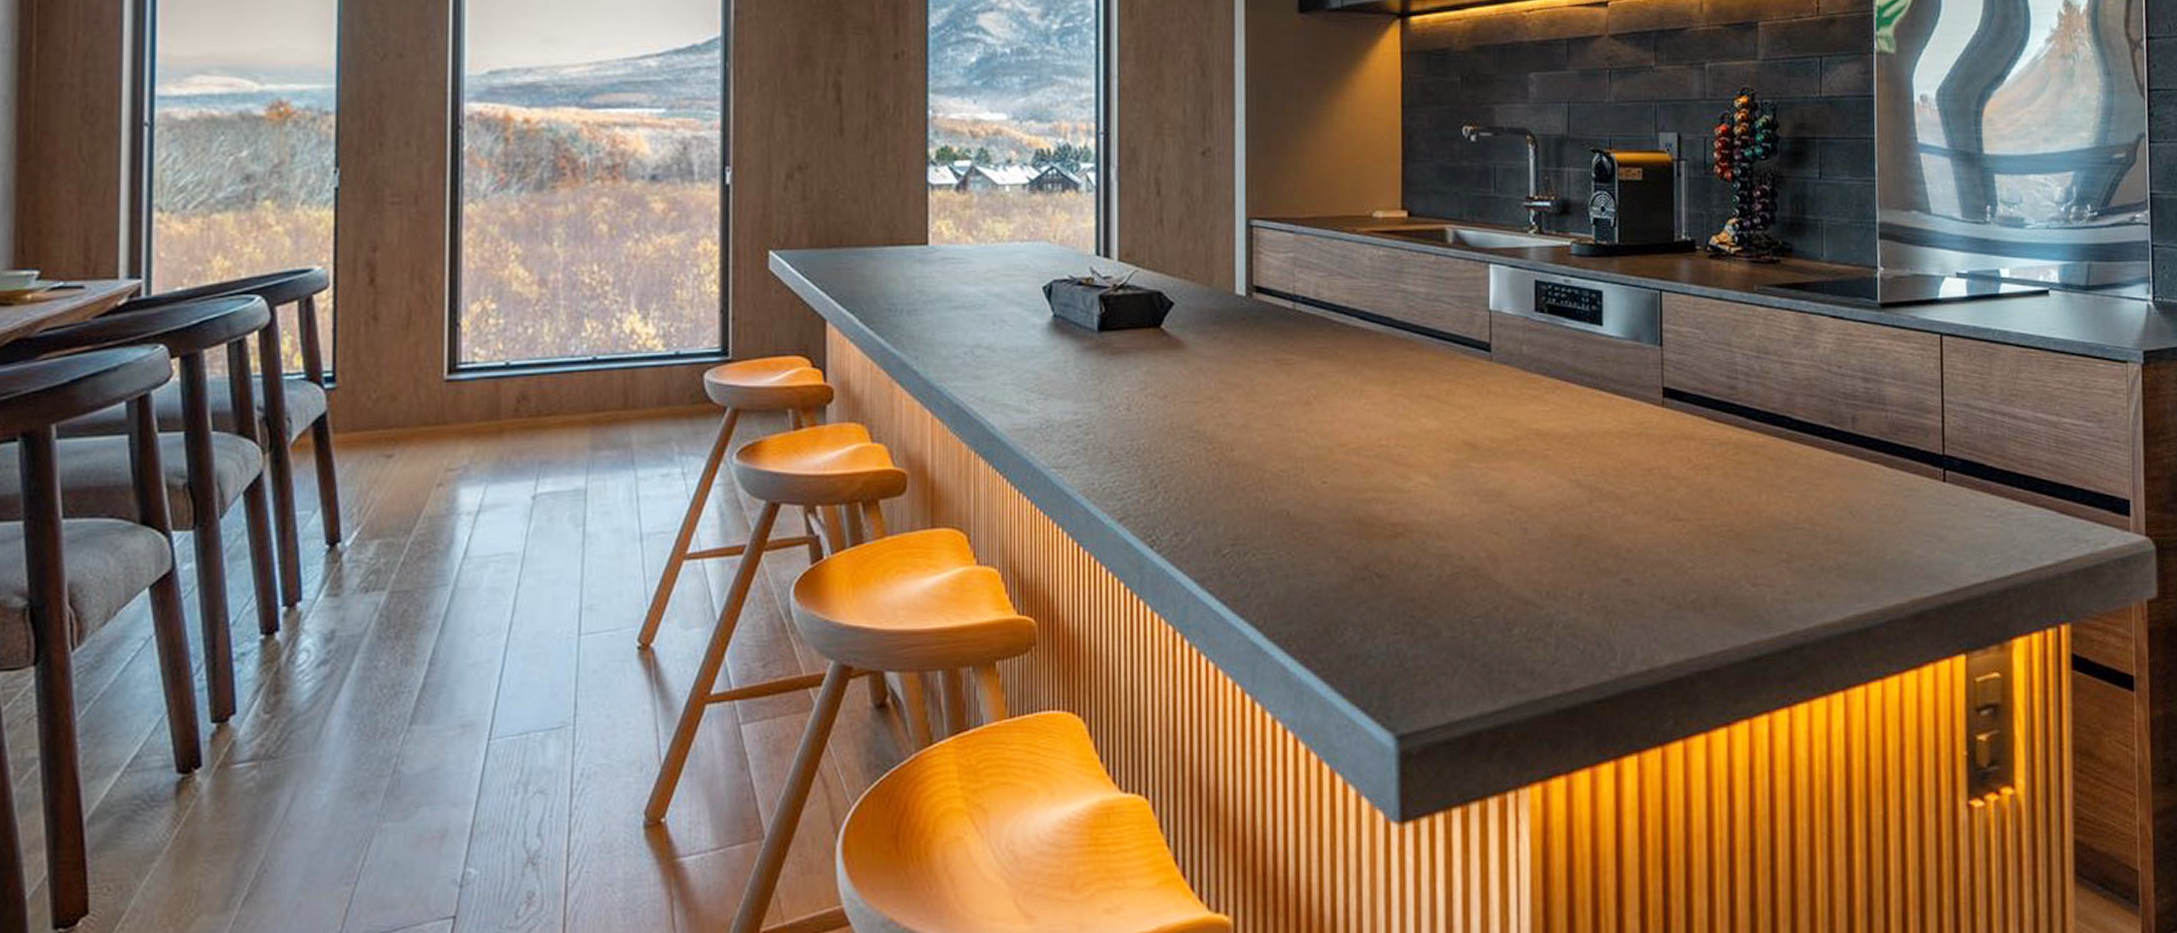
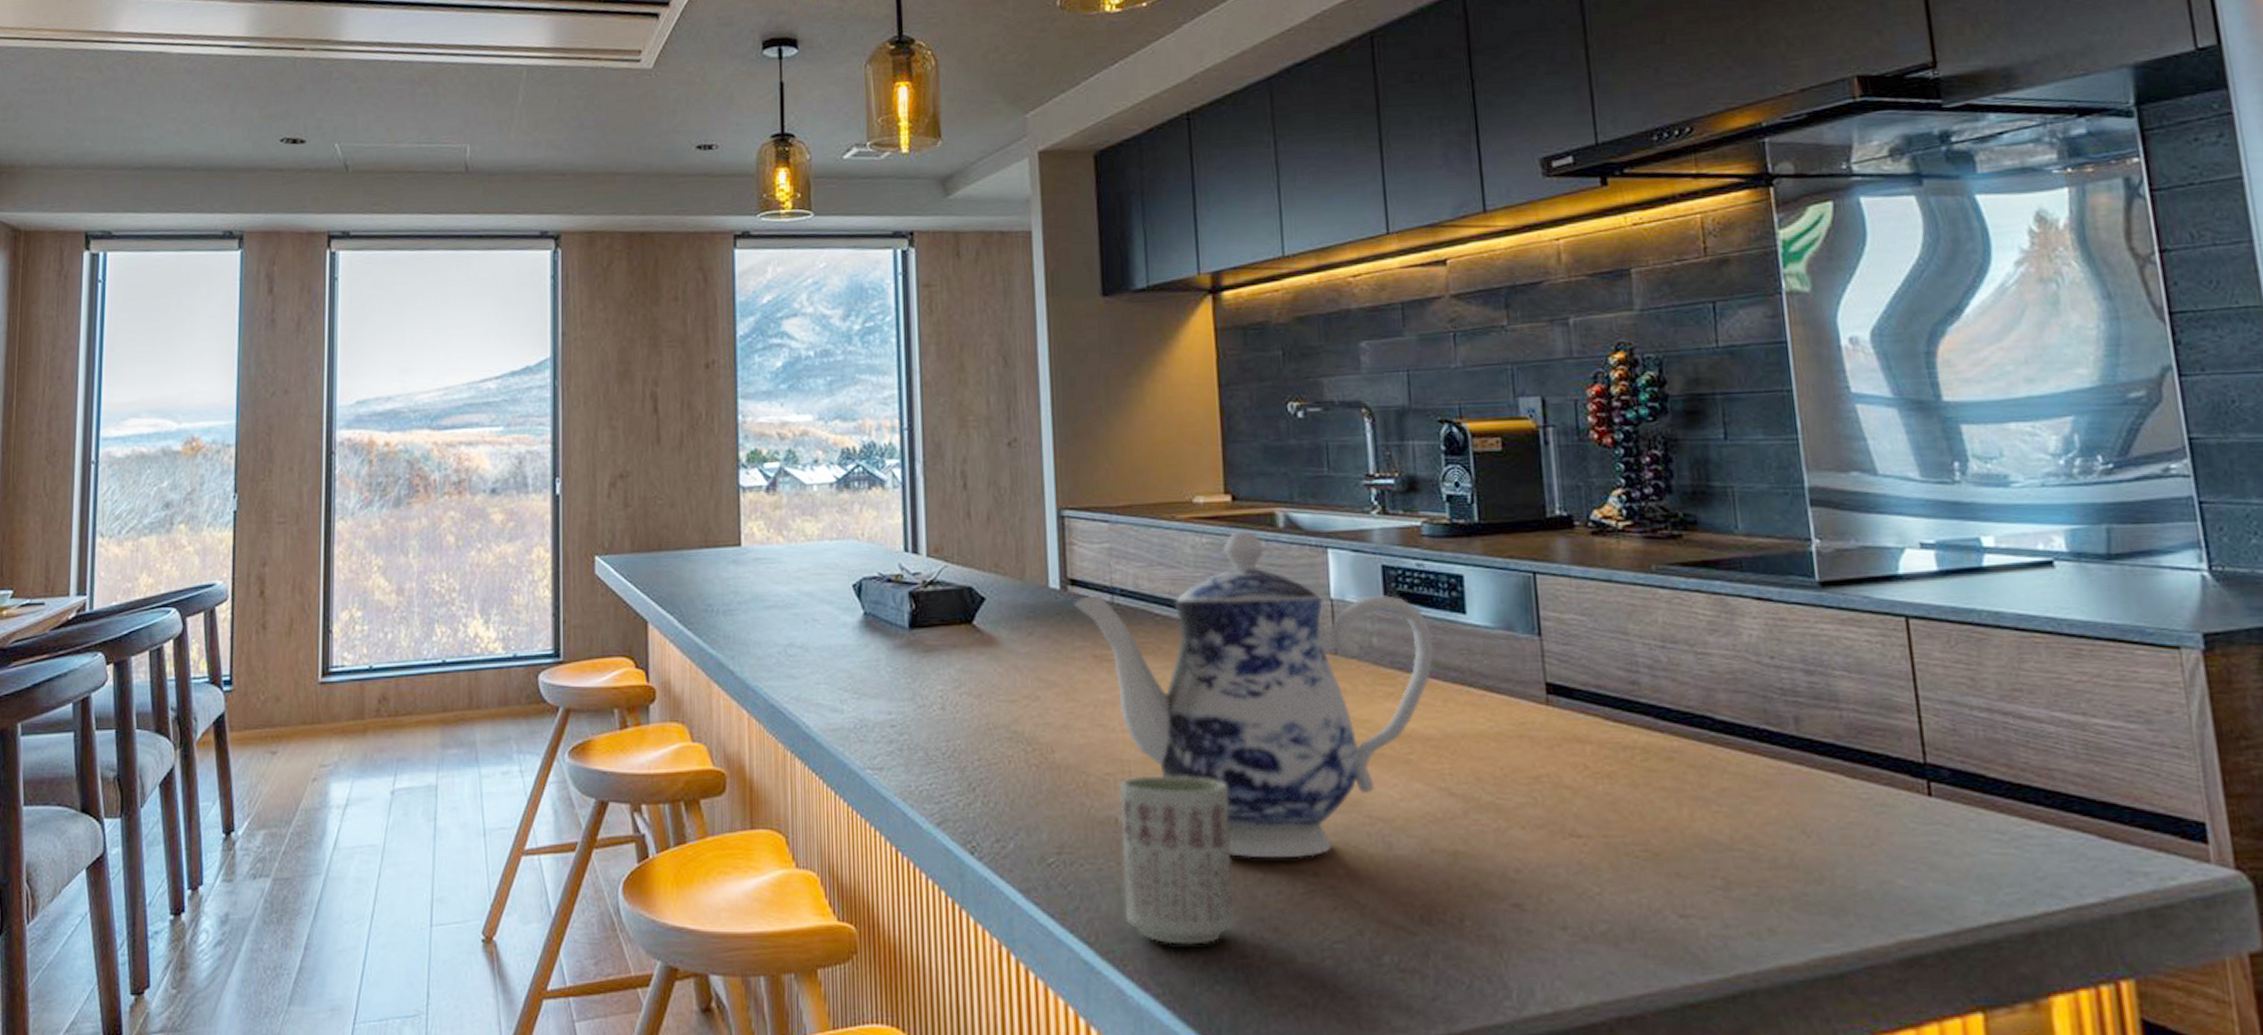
teapot: none [1258,246,1574,545] -> present [1074,531,1434,859]
cup: none [1292,470,1389,625] -> present [1118,774,1234,945]

